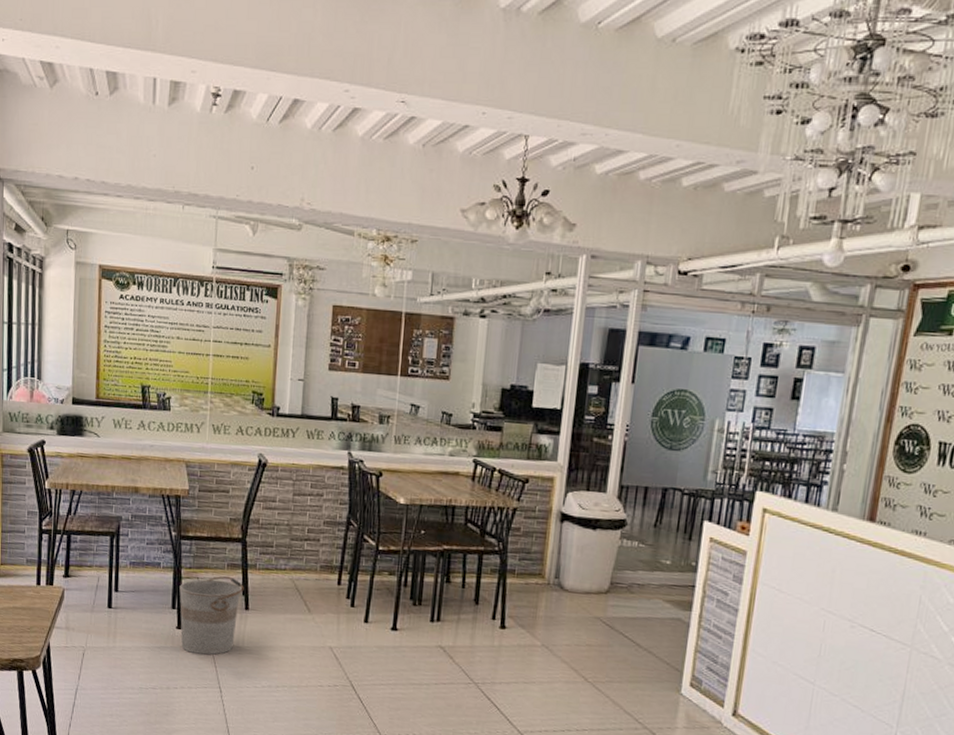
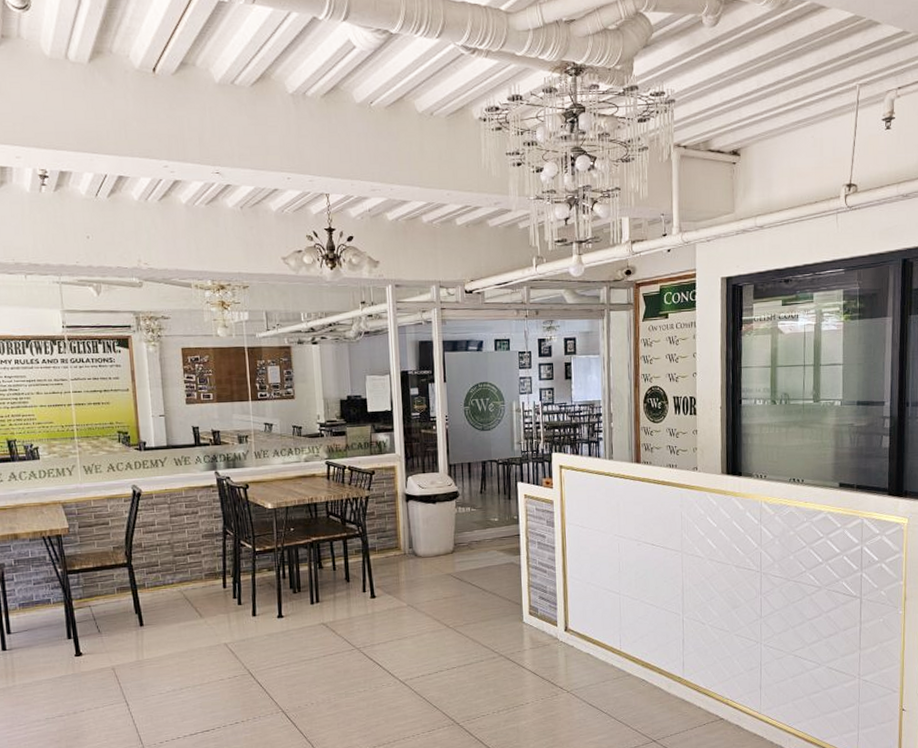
bucket: present [179,575,244,655] -> none [72,599,136,676]

